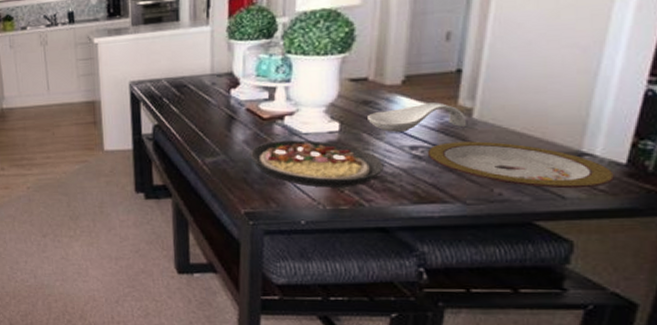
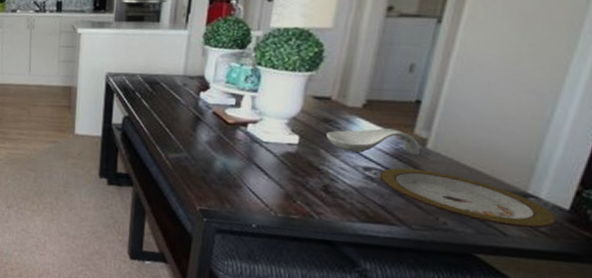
plate: present [250,140,384,188] -> none [211,145,337,199]

